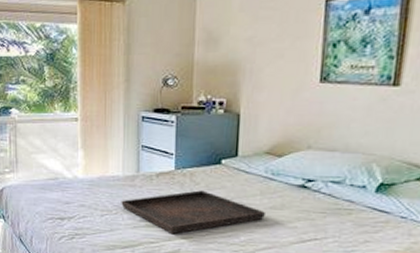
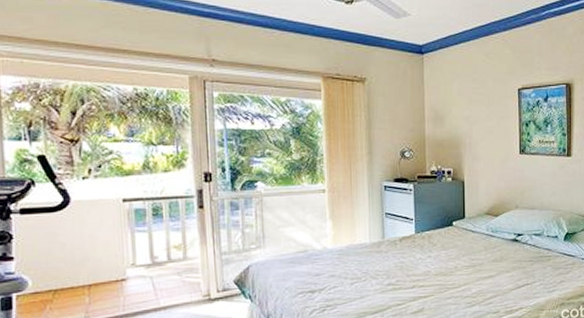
serving tray: present [121,190,267,235] -> none [369,250,490,295]

